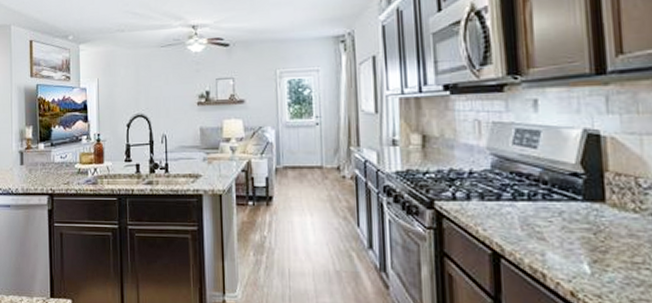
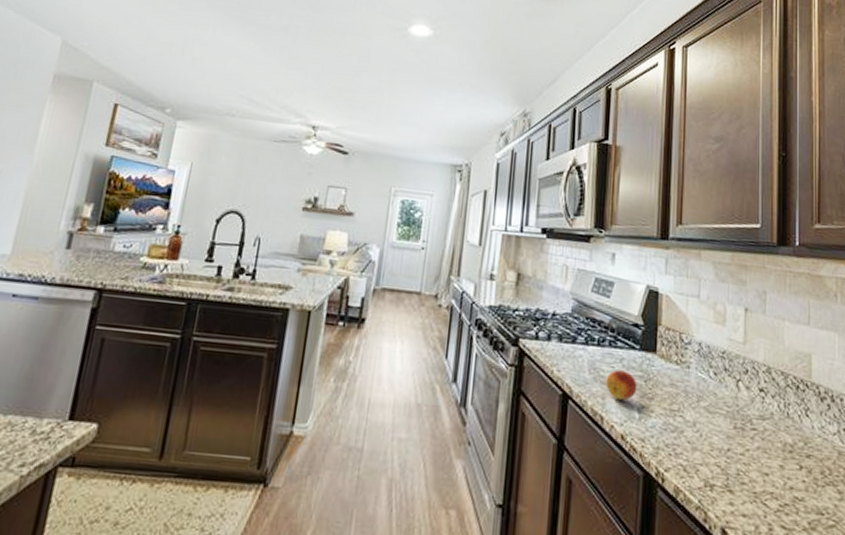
fruit: none [543,224,585,257] -> present [606,370,637,401]

